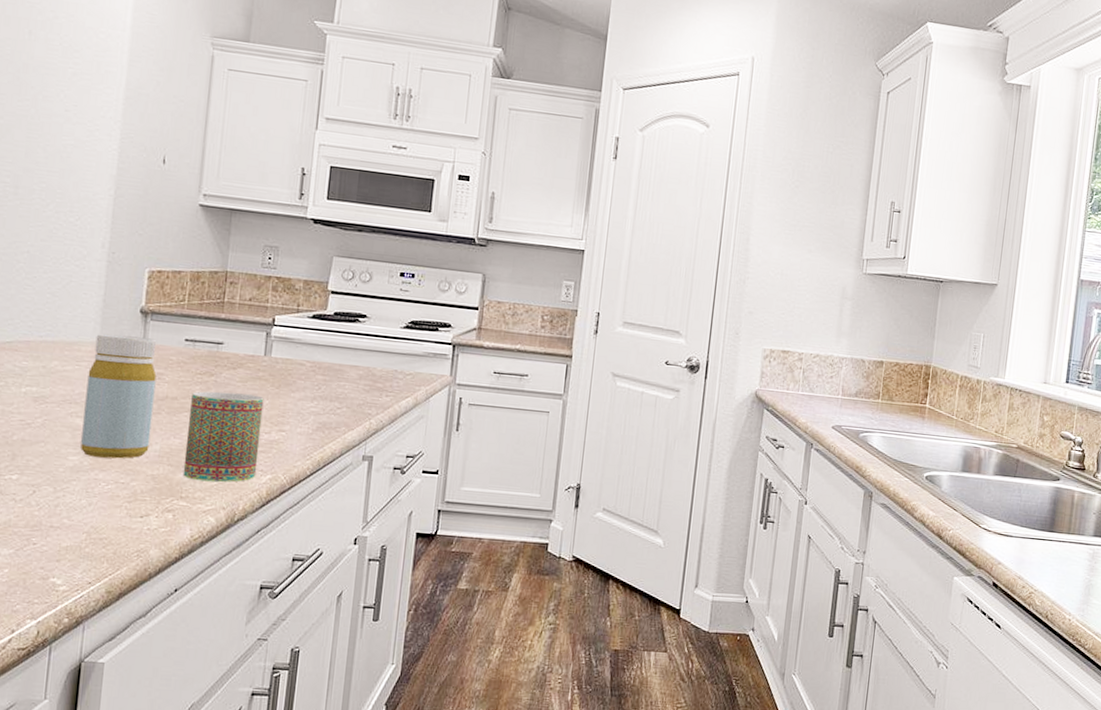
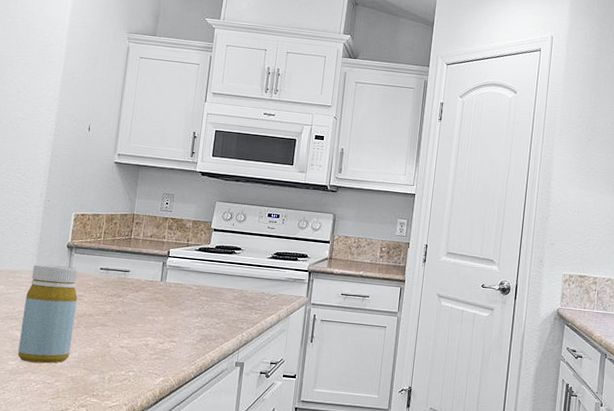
mug: present [182,391,264,483] -> none [95,309,160,383]

